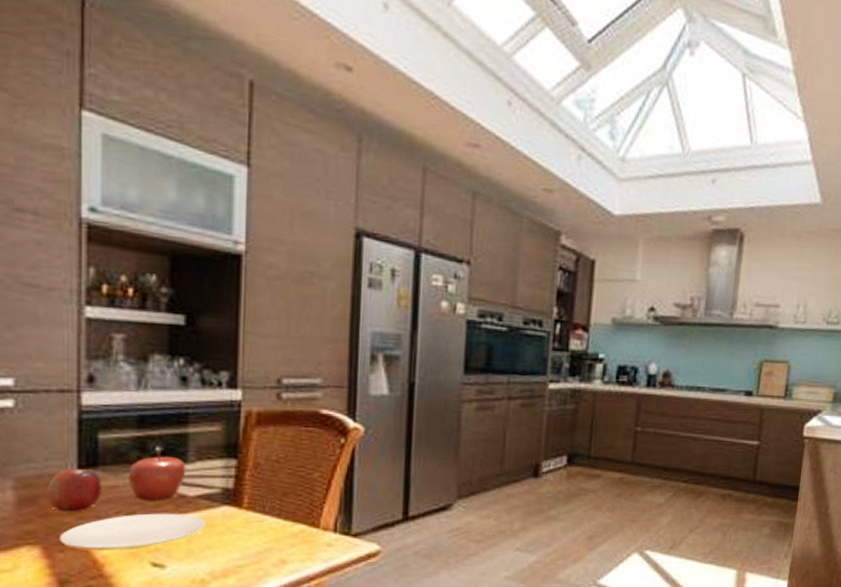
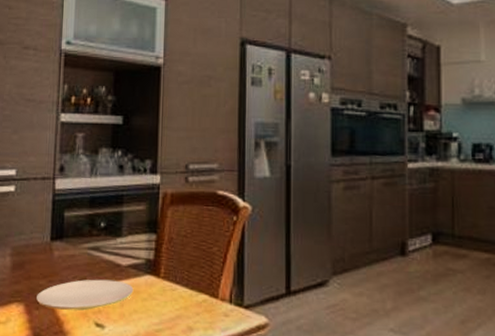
fruit: present [47,469,102,512] -> none [30,240,65,276]
fruit: present [128,450,186,501] -> none [82,225,121,269]

